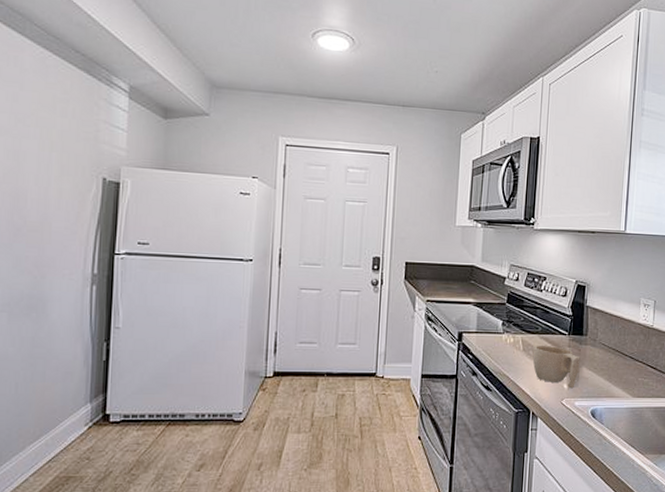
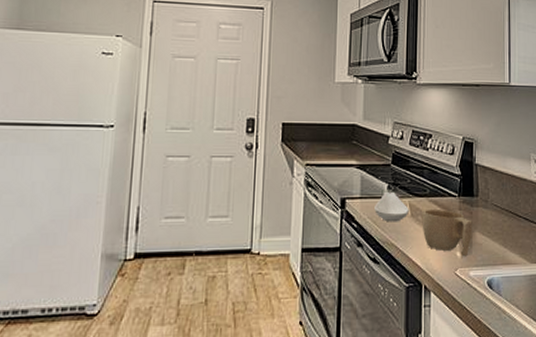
spoon rest: none [489,327,521,355] -> present [375,191,409,222]

